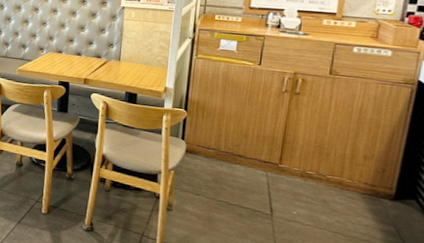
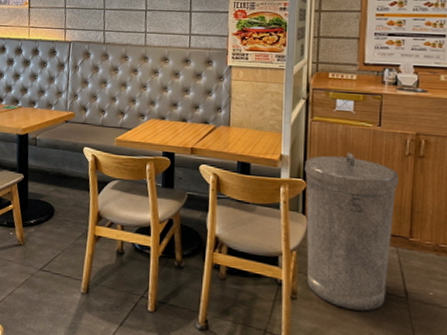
trash can: none [182,88,275,224] -> present [303,153,400,311]

